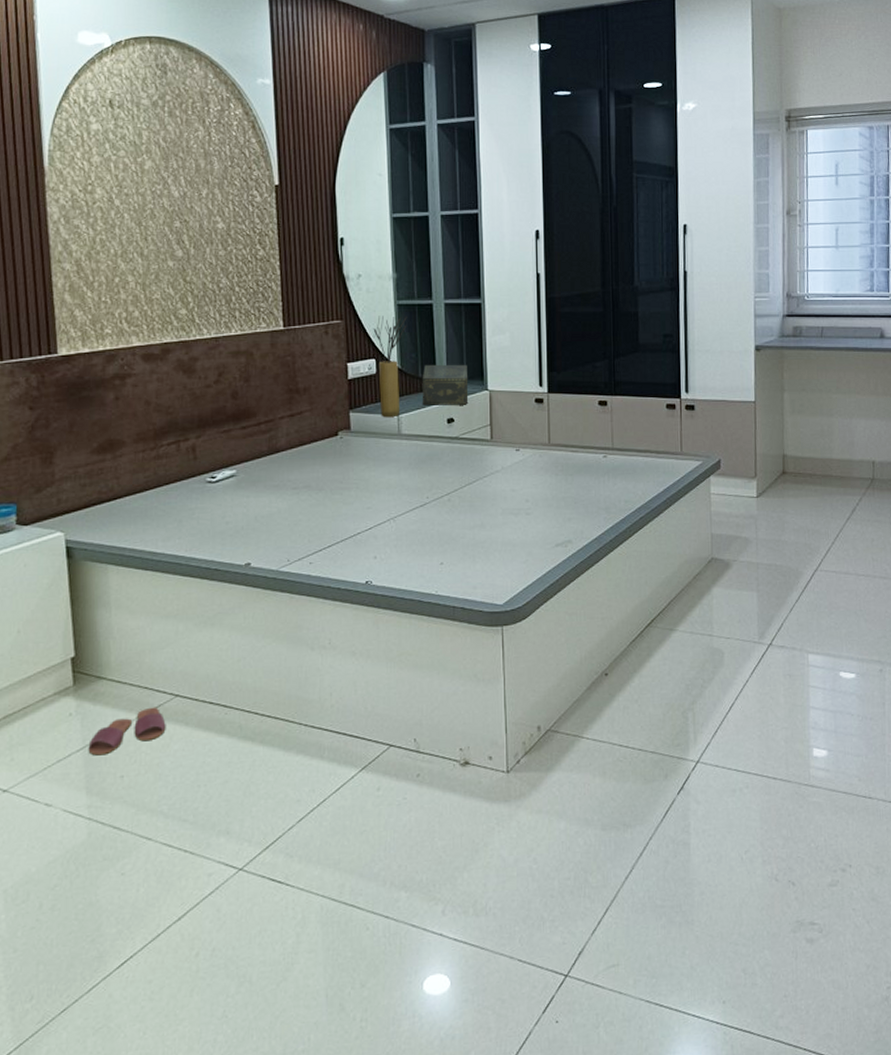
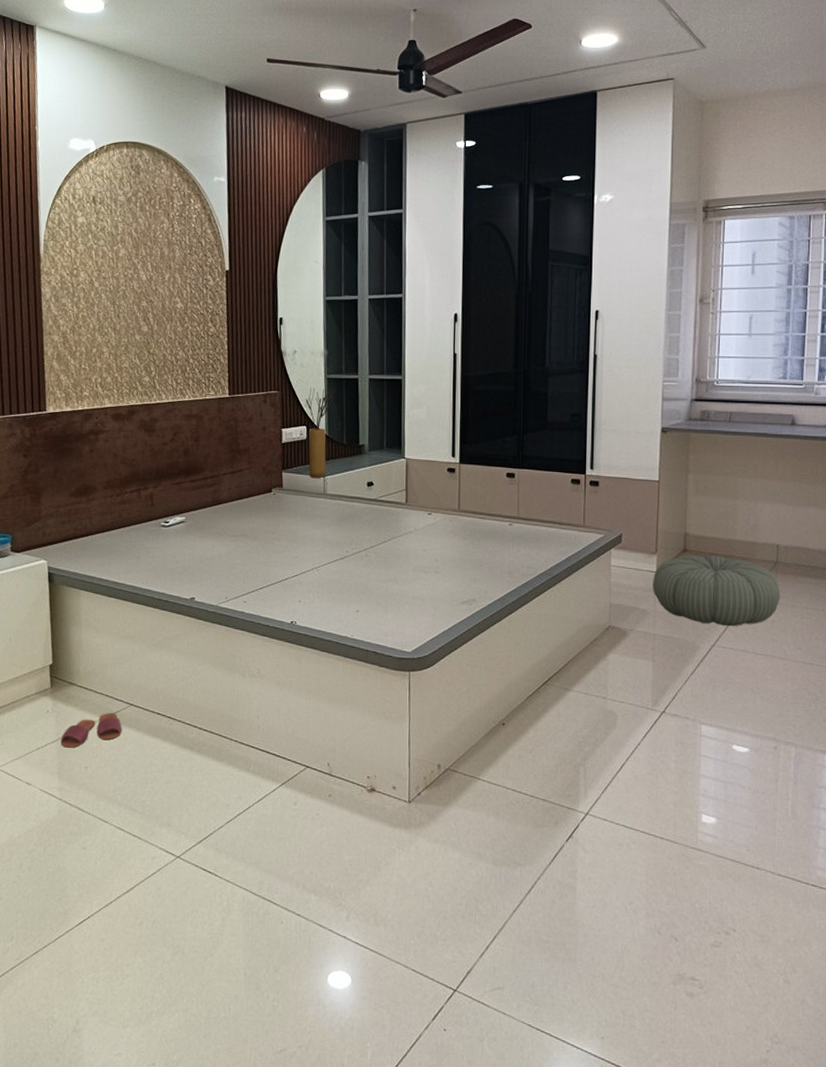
decorative box: present [423,364,469,406] -> none [346,433,388,471]
pouf: none [753,476,878,548] -> present [653,555,780,626]

